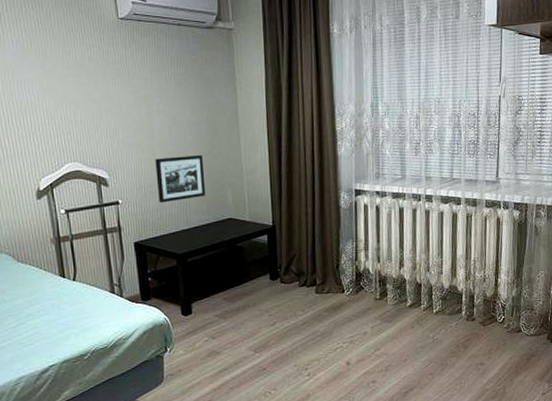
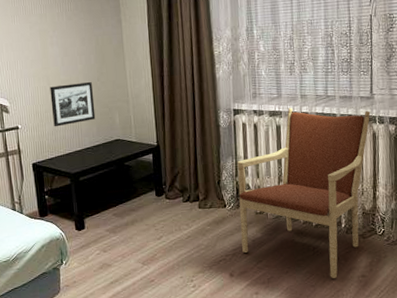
armchair: none [357,189,496,366] -> present [237,107,371,278]

